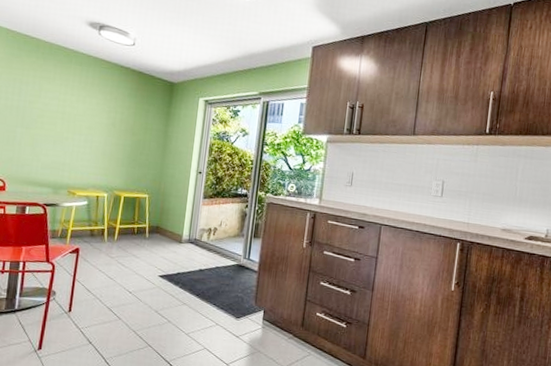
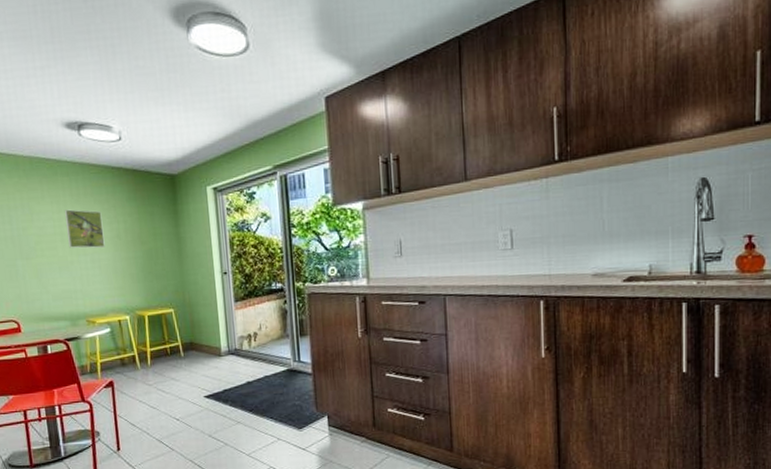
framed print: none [67,93,103,131] -> present [65,209,105,249]

